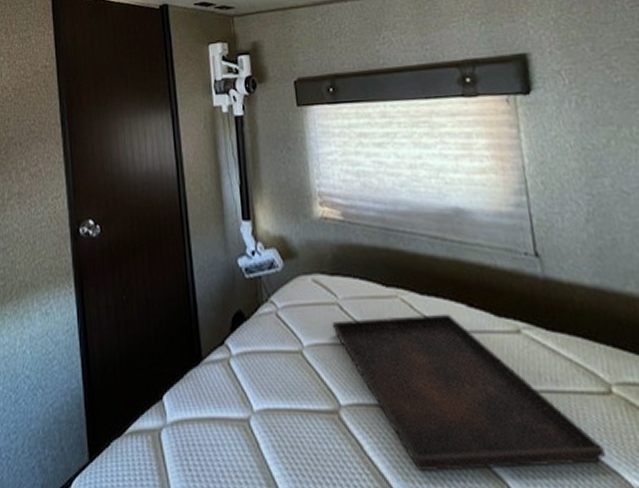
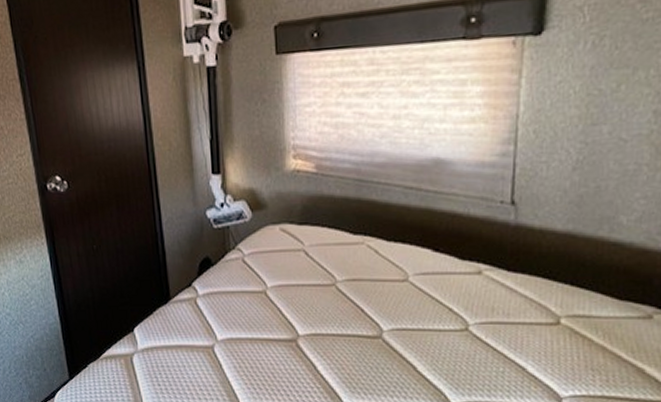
serving tray: present [332,313,605,471] -> none [296,258,540,385]

